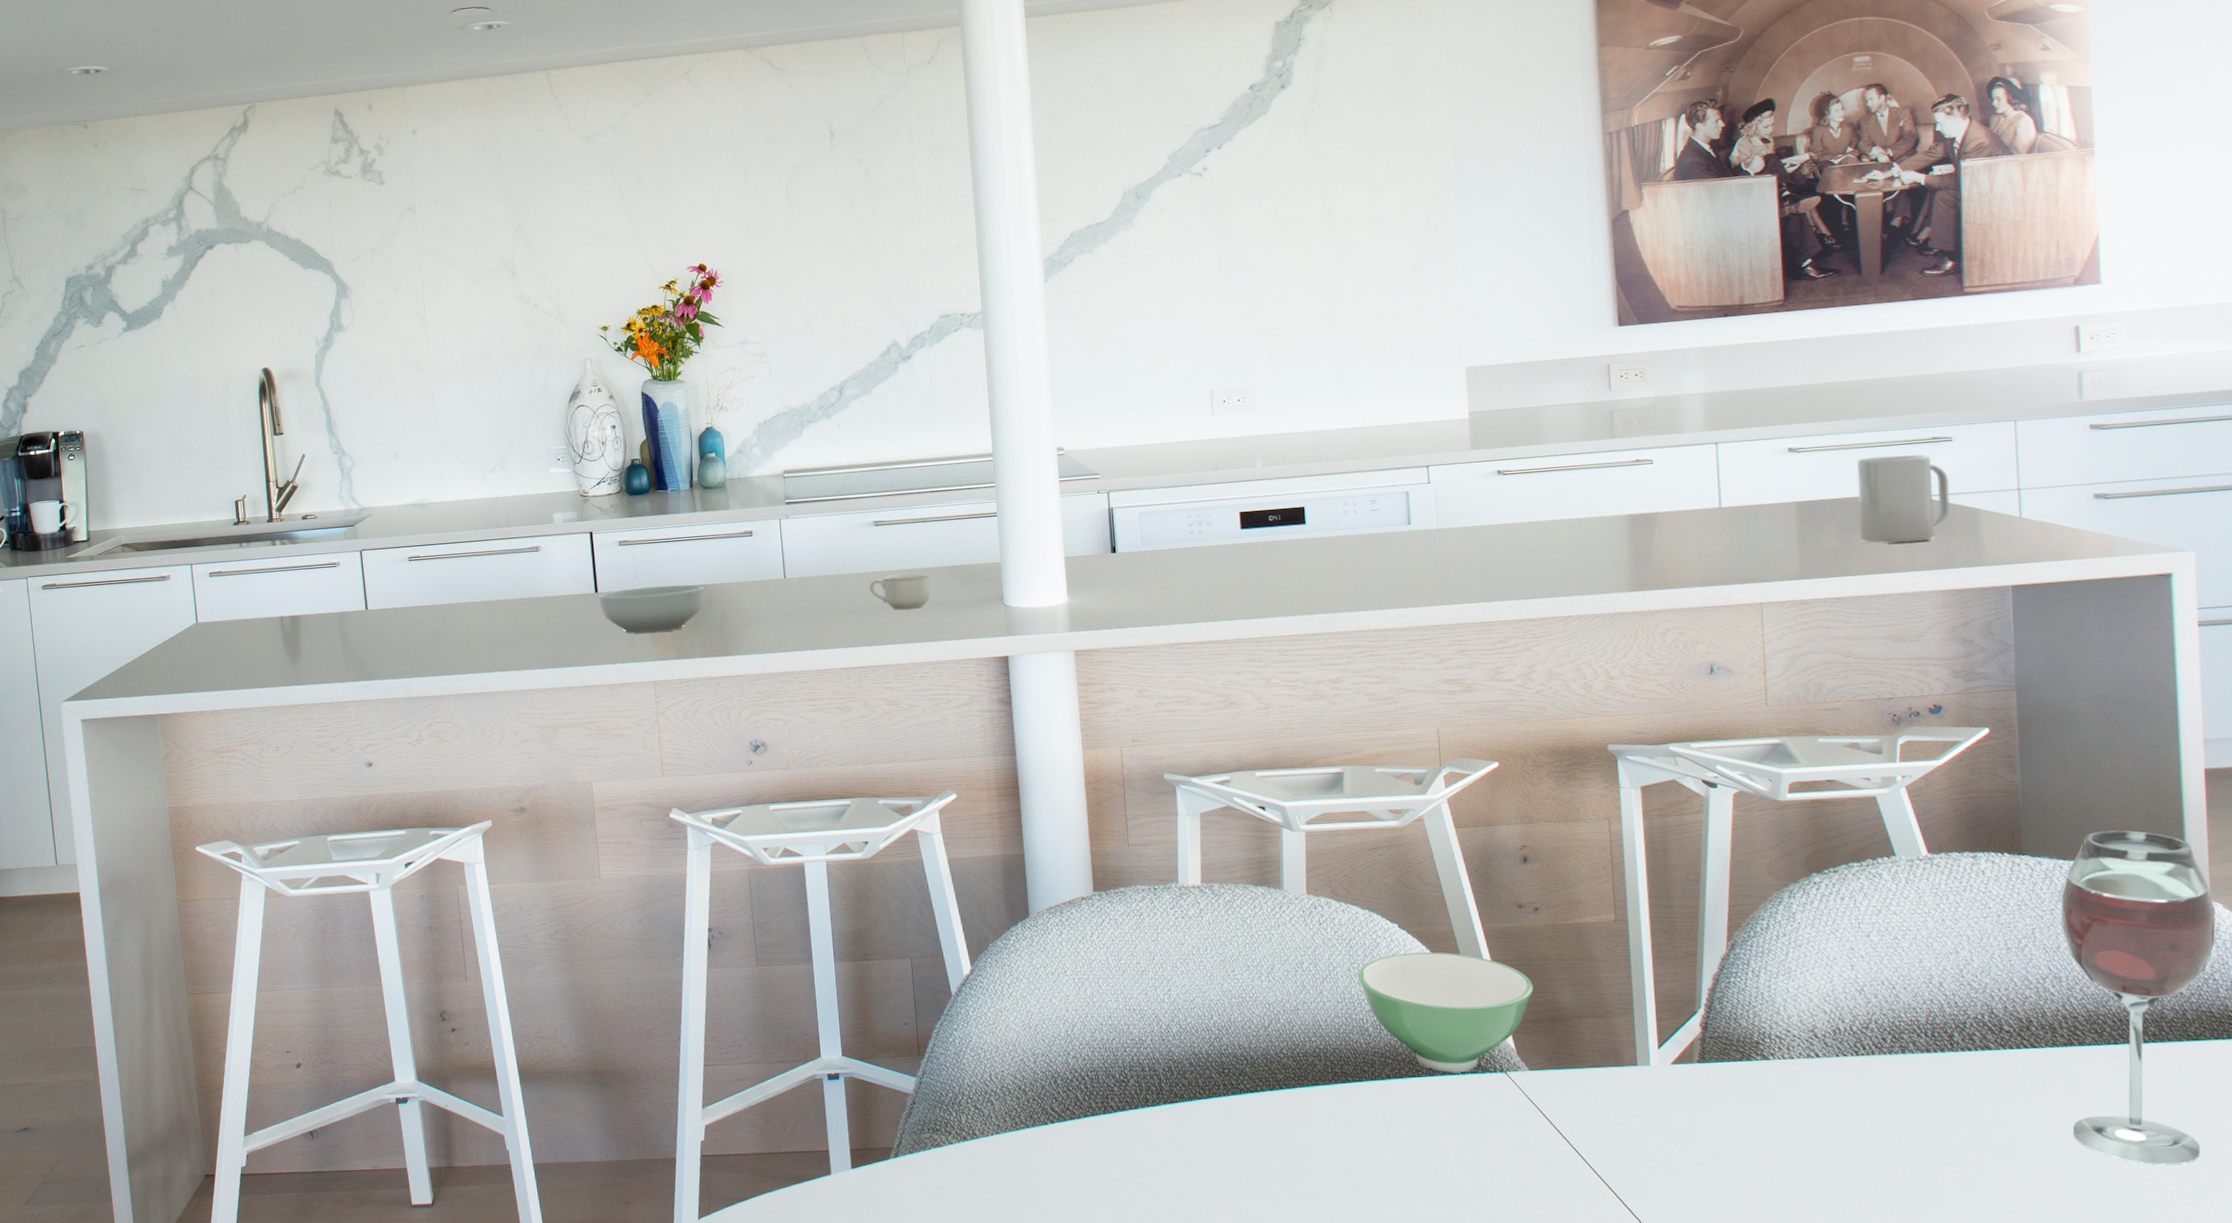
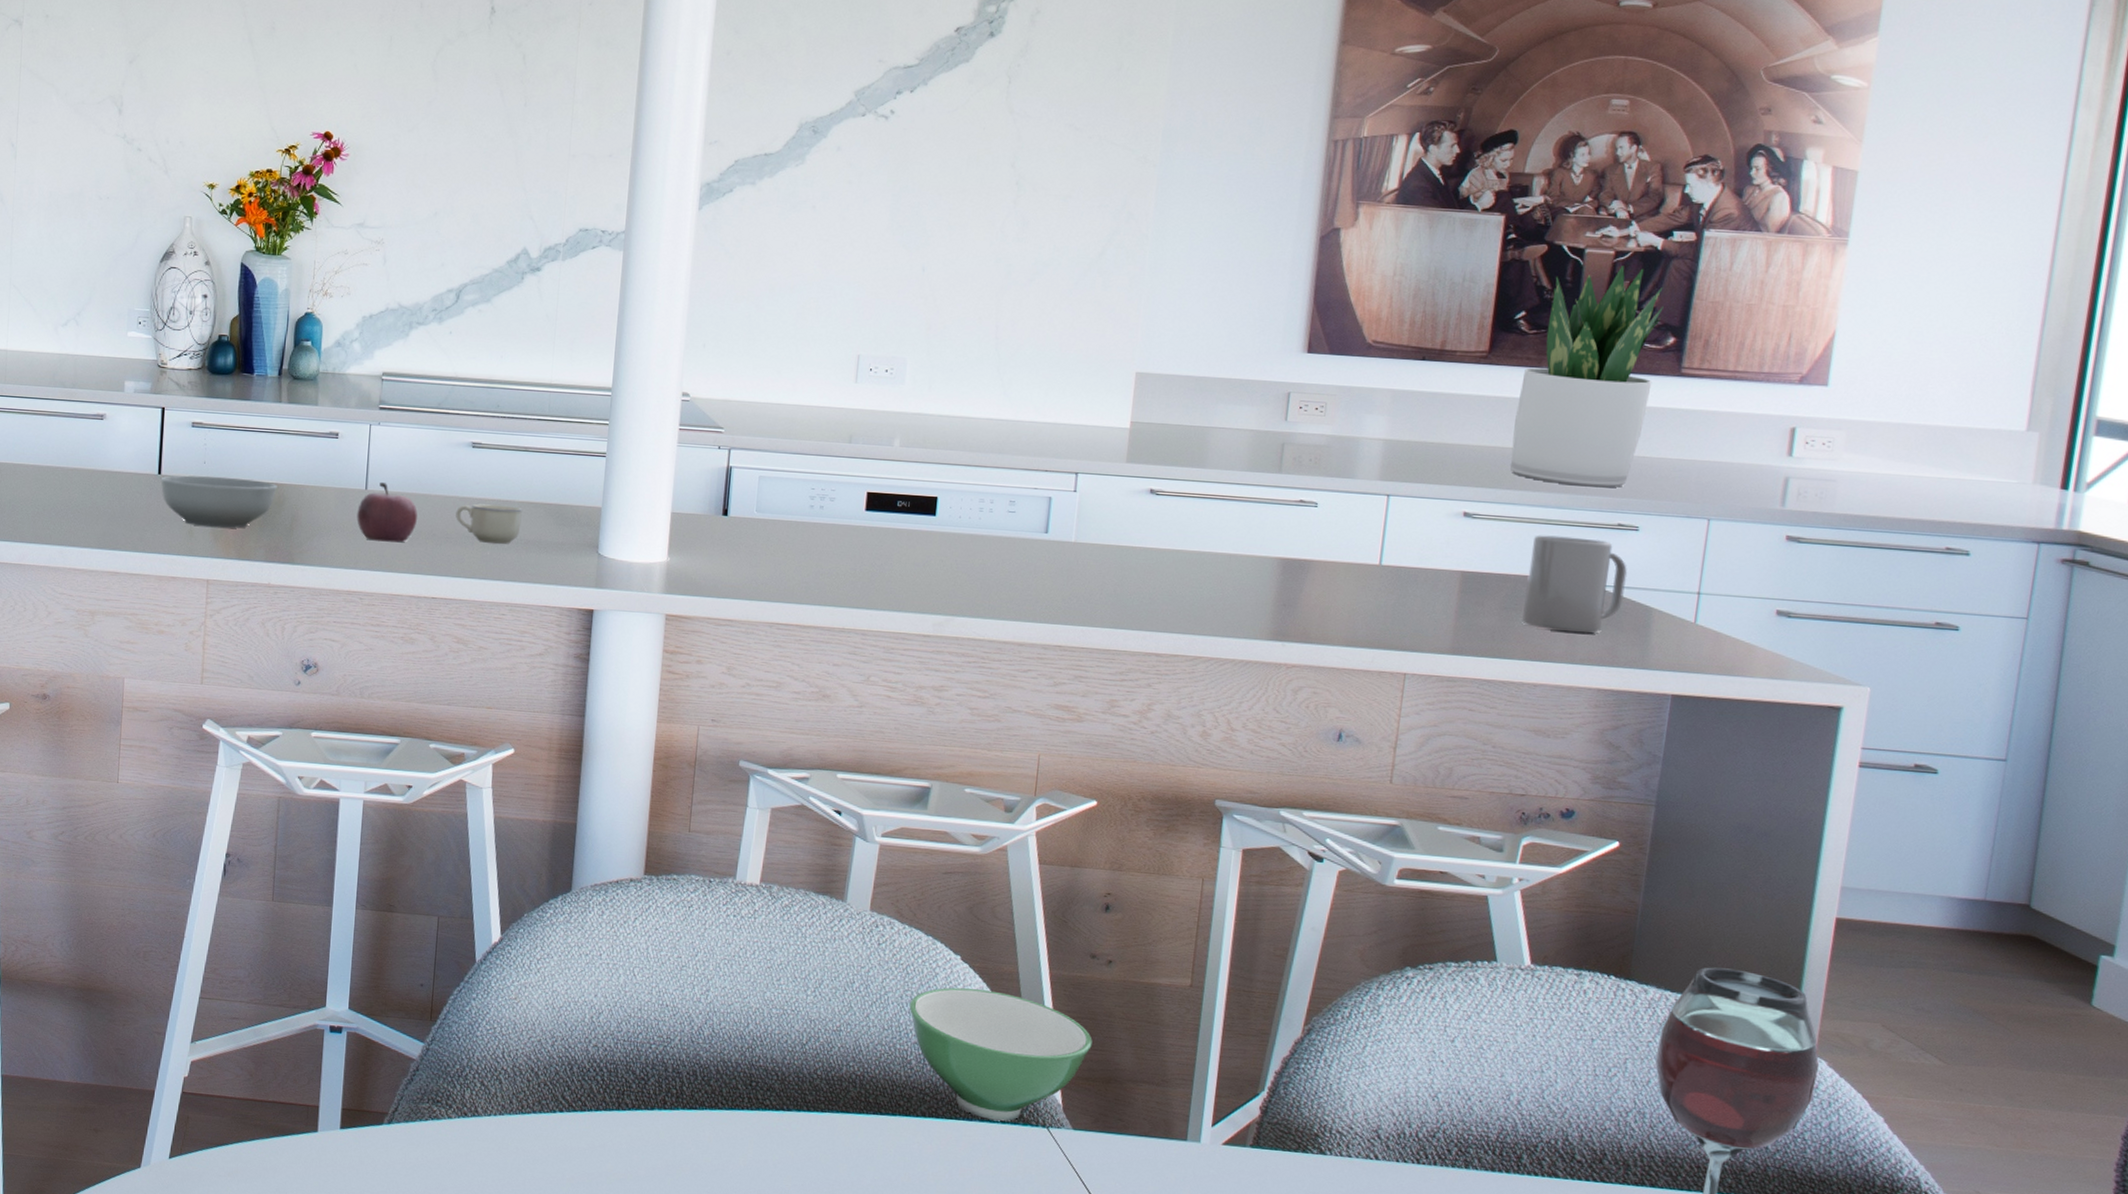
fruit: none [780,569,835,624] -> present [356,481,418,543]
planter: none [1819,204,1939,410] -> present [1509,266,1664,488]

